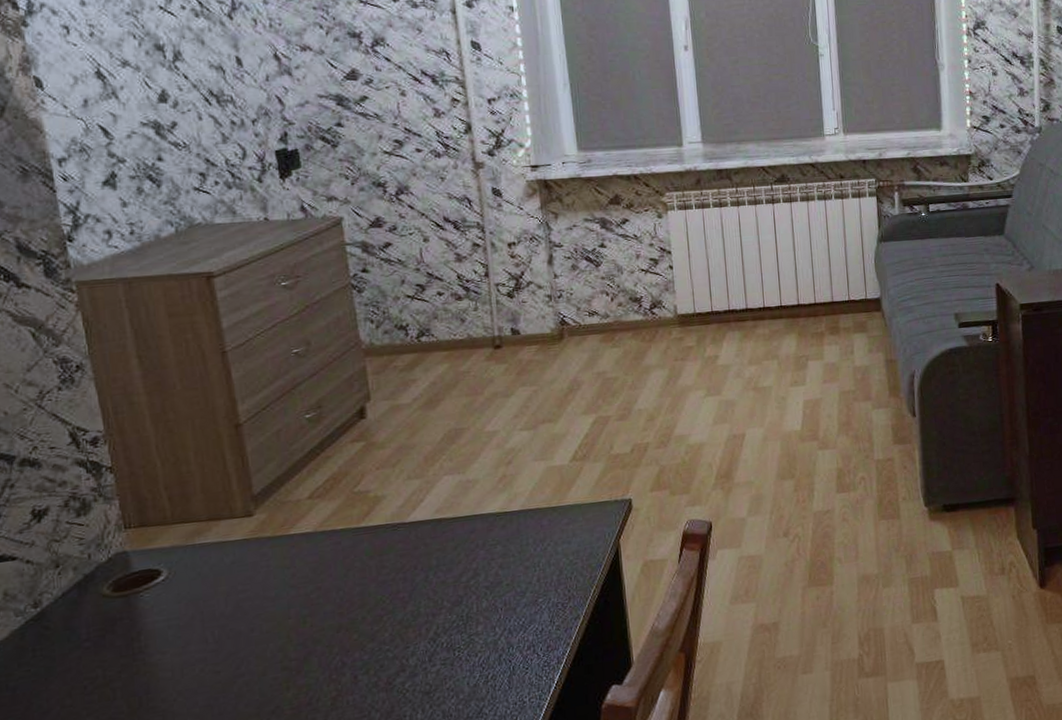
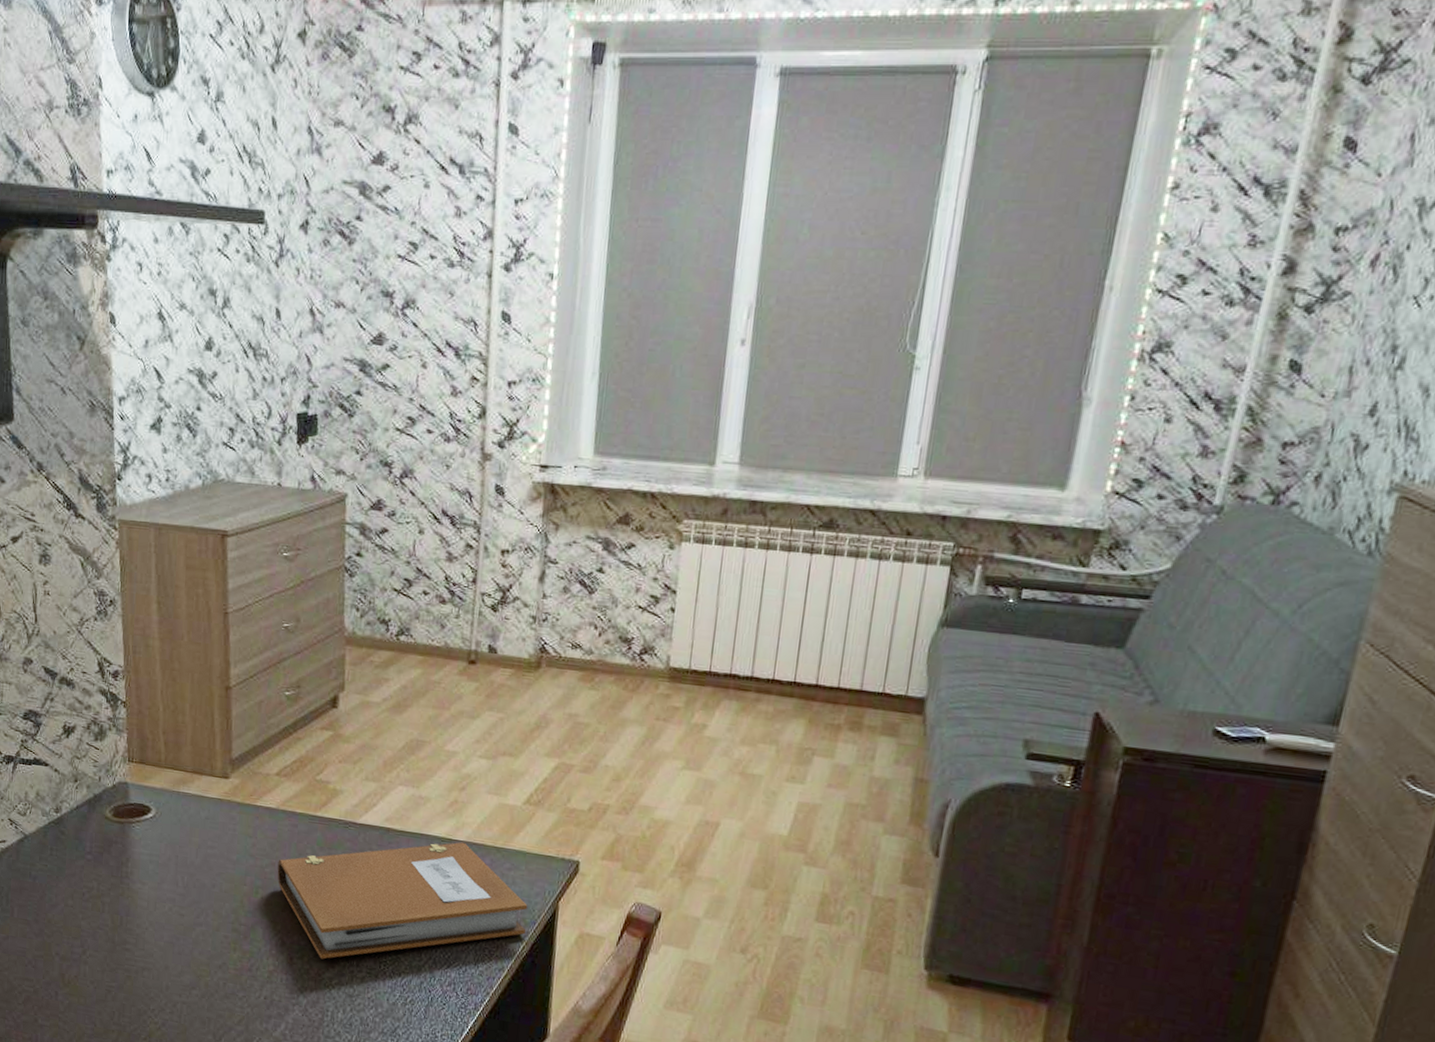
notebook: none [324,511,593,667] -> present [277,841,528,959]

